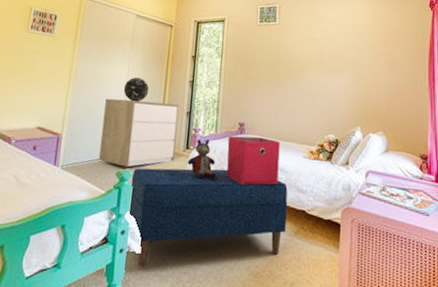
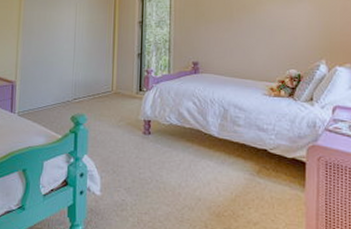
dresser: present [98,98,179,167] -> none [52,44,130,112]
decorative globe: present [123,77,149,102] -> none [72,21,98,46]
bench: present [128,168,288,267] -> none [86,110,248,208]
stuffed bear: present [187,139,216,179] -> none [141,80,172,121]
storage bin: present [226,136,280,185] -> none [181,75,237,125]

